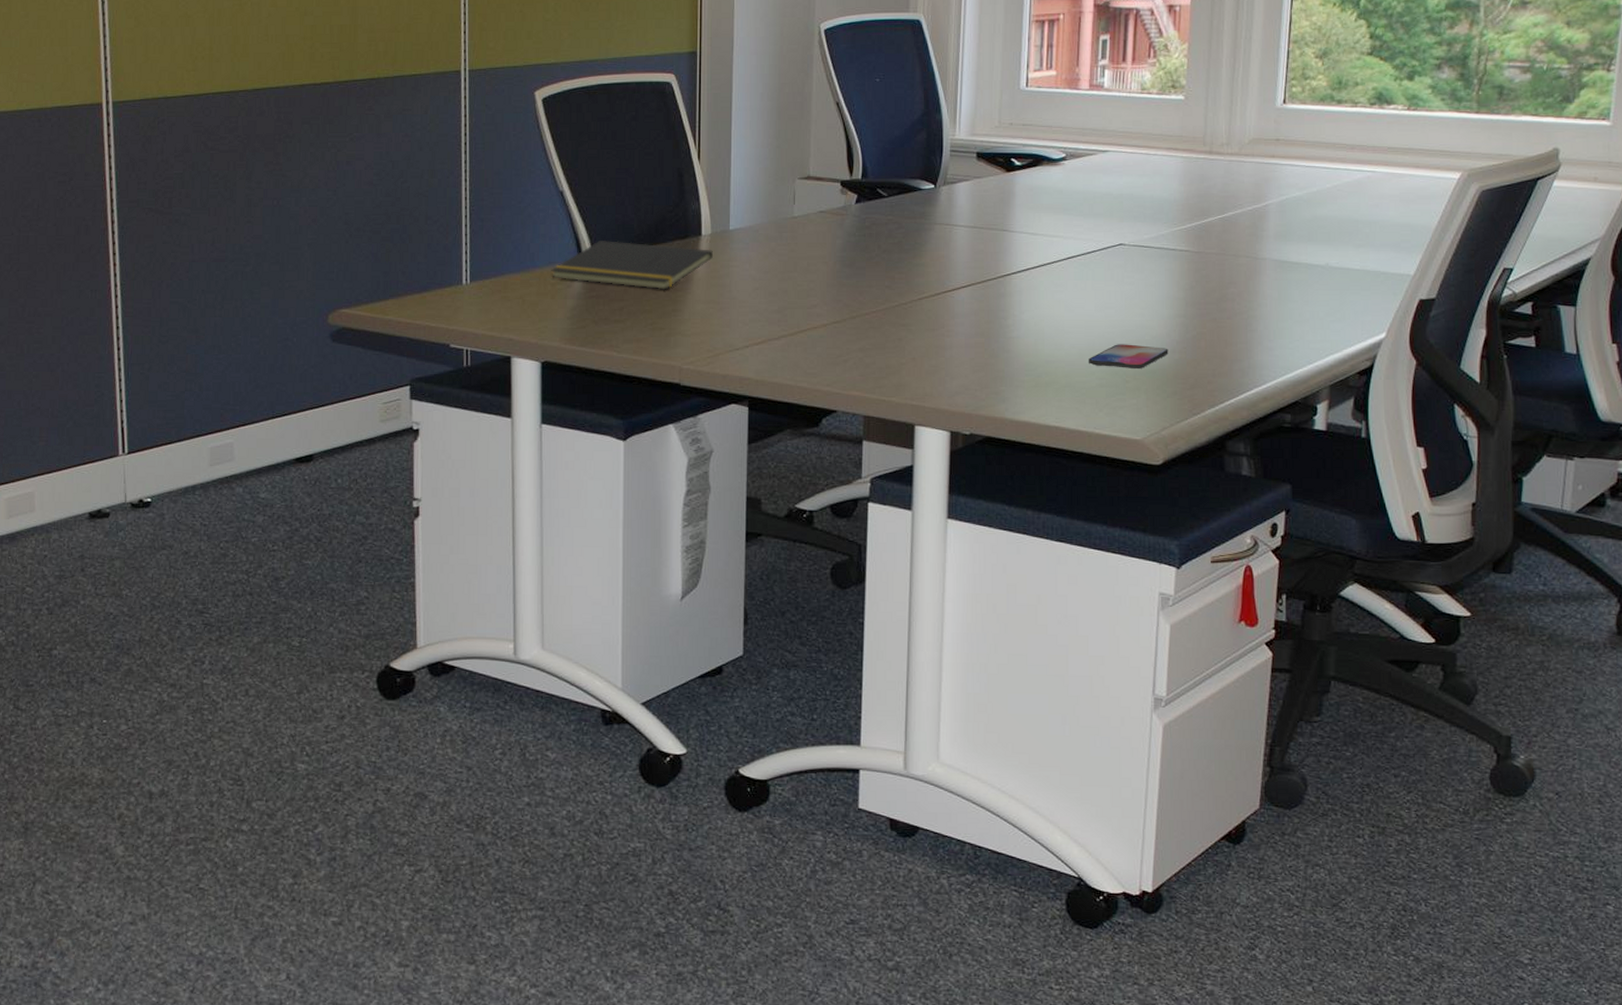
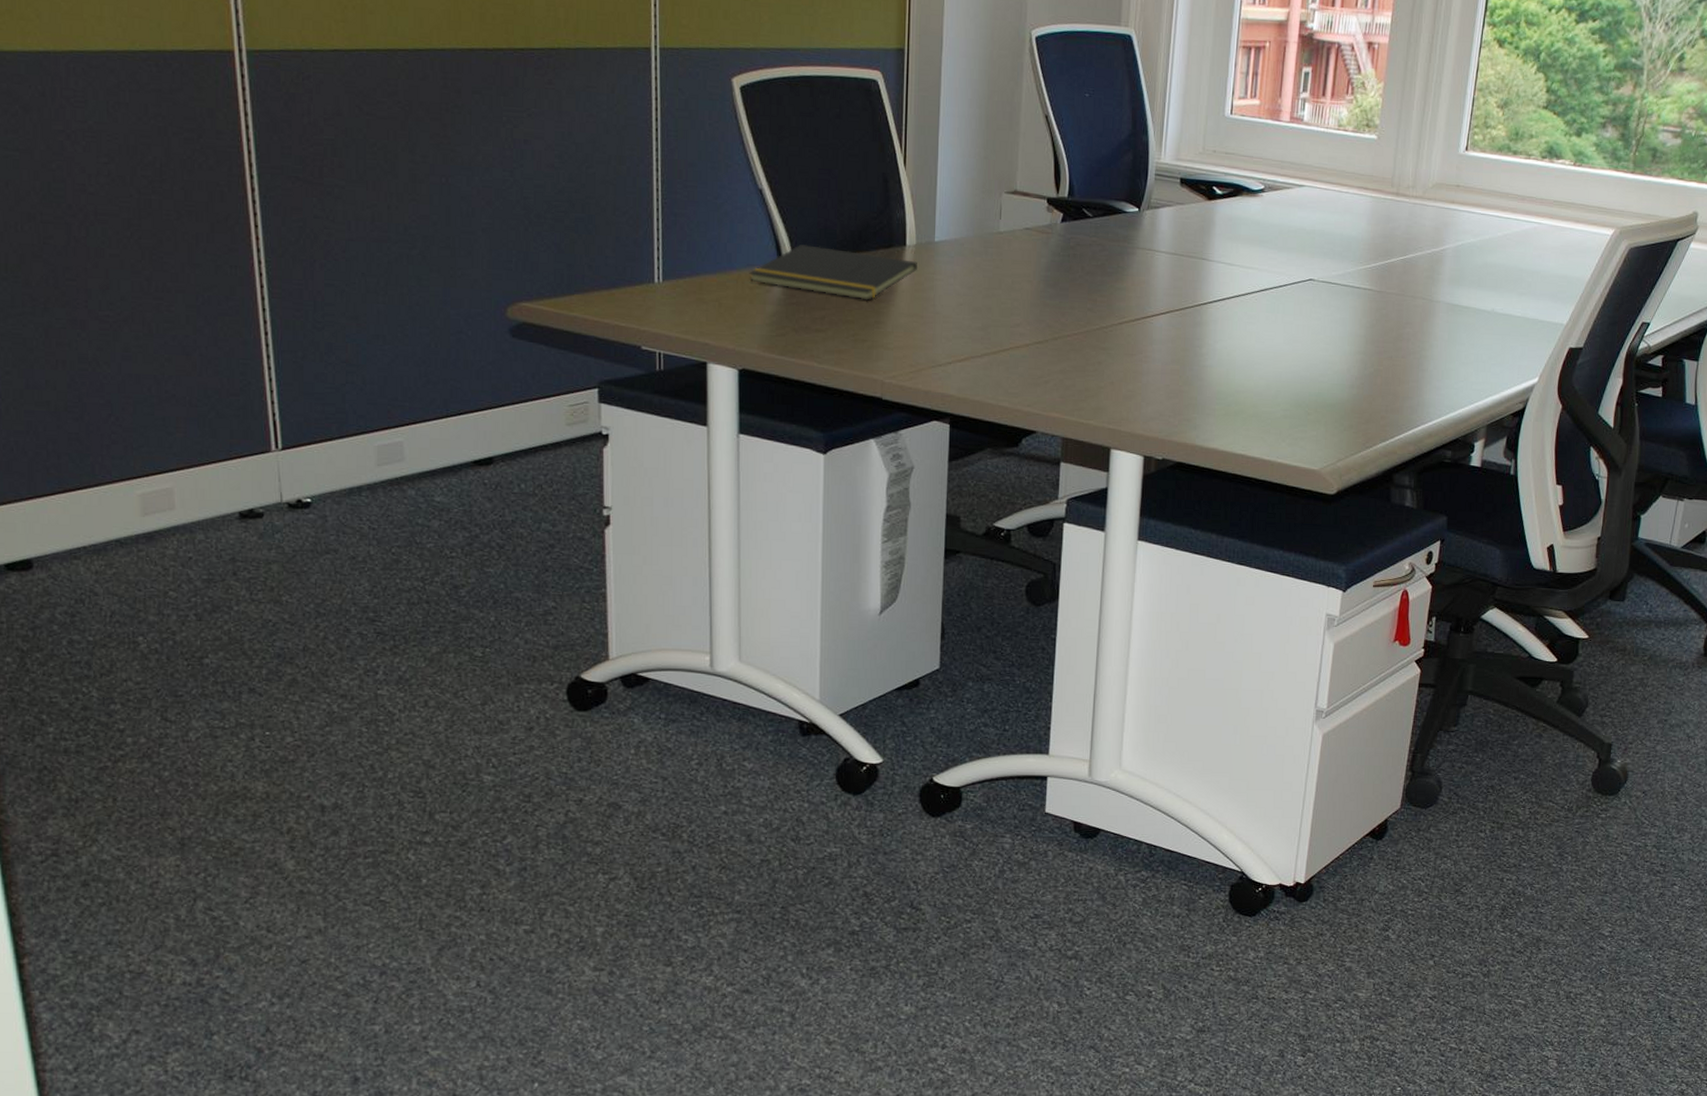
smartphone: present [1088,344,1169,368] -> none [1274,377,1348,402]

